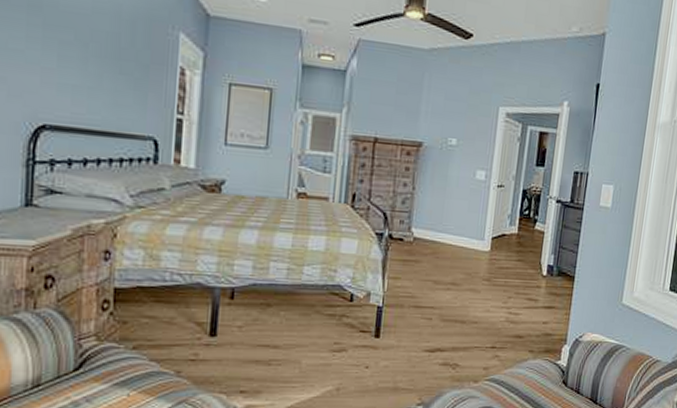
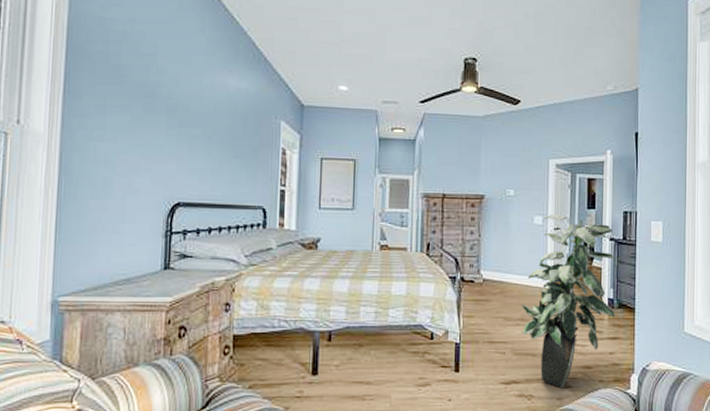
indoor plant: none [452,169,561,358] -> present [521,214,616,389]

